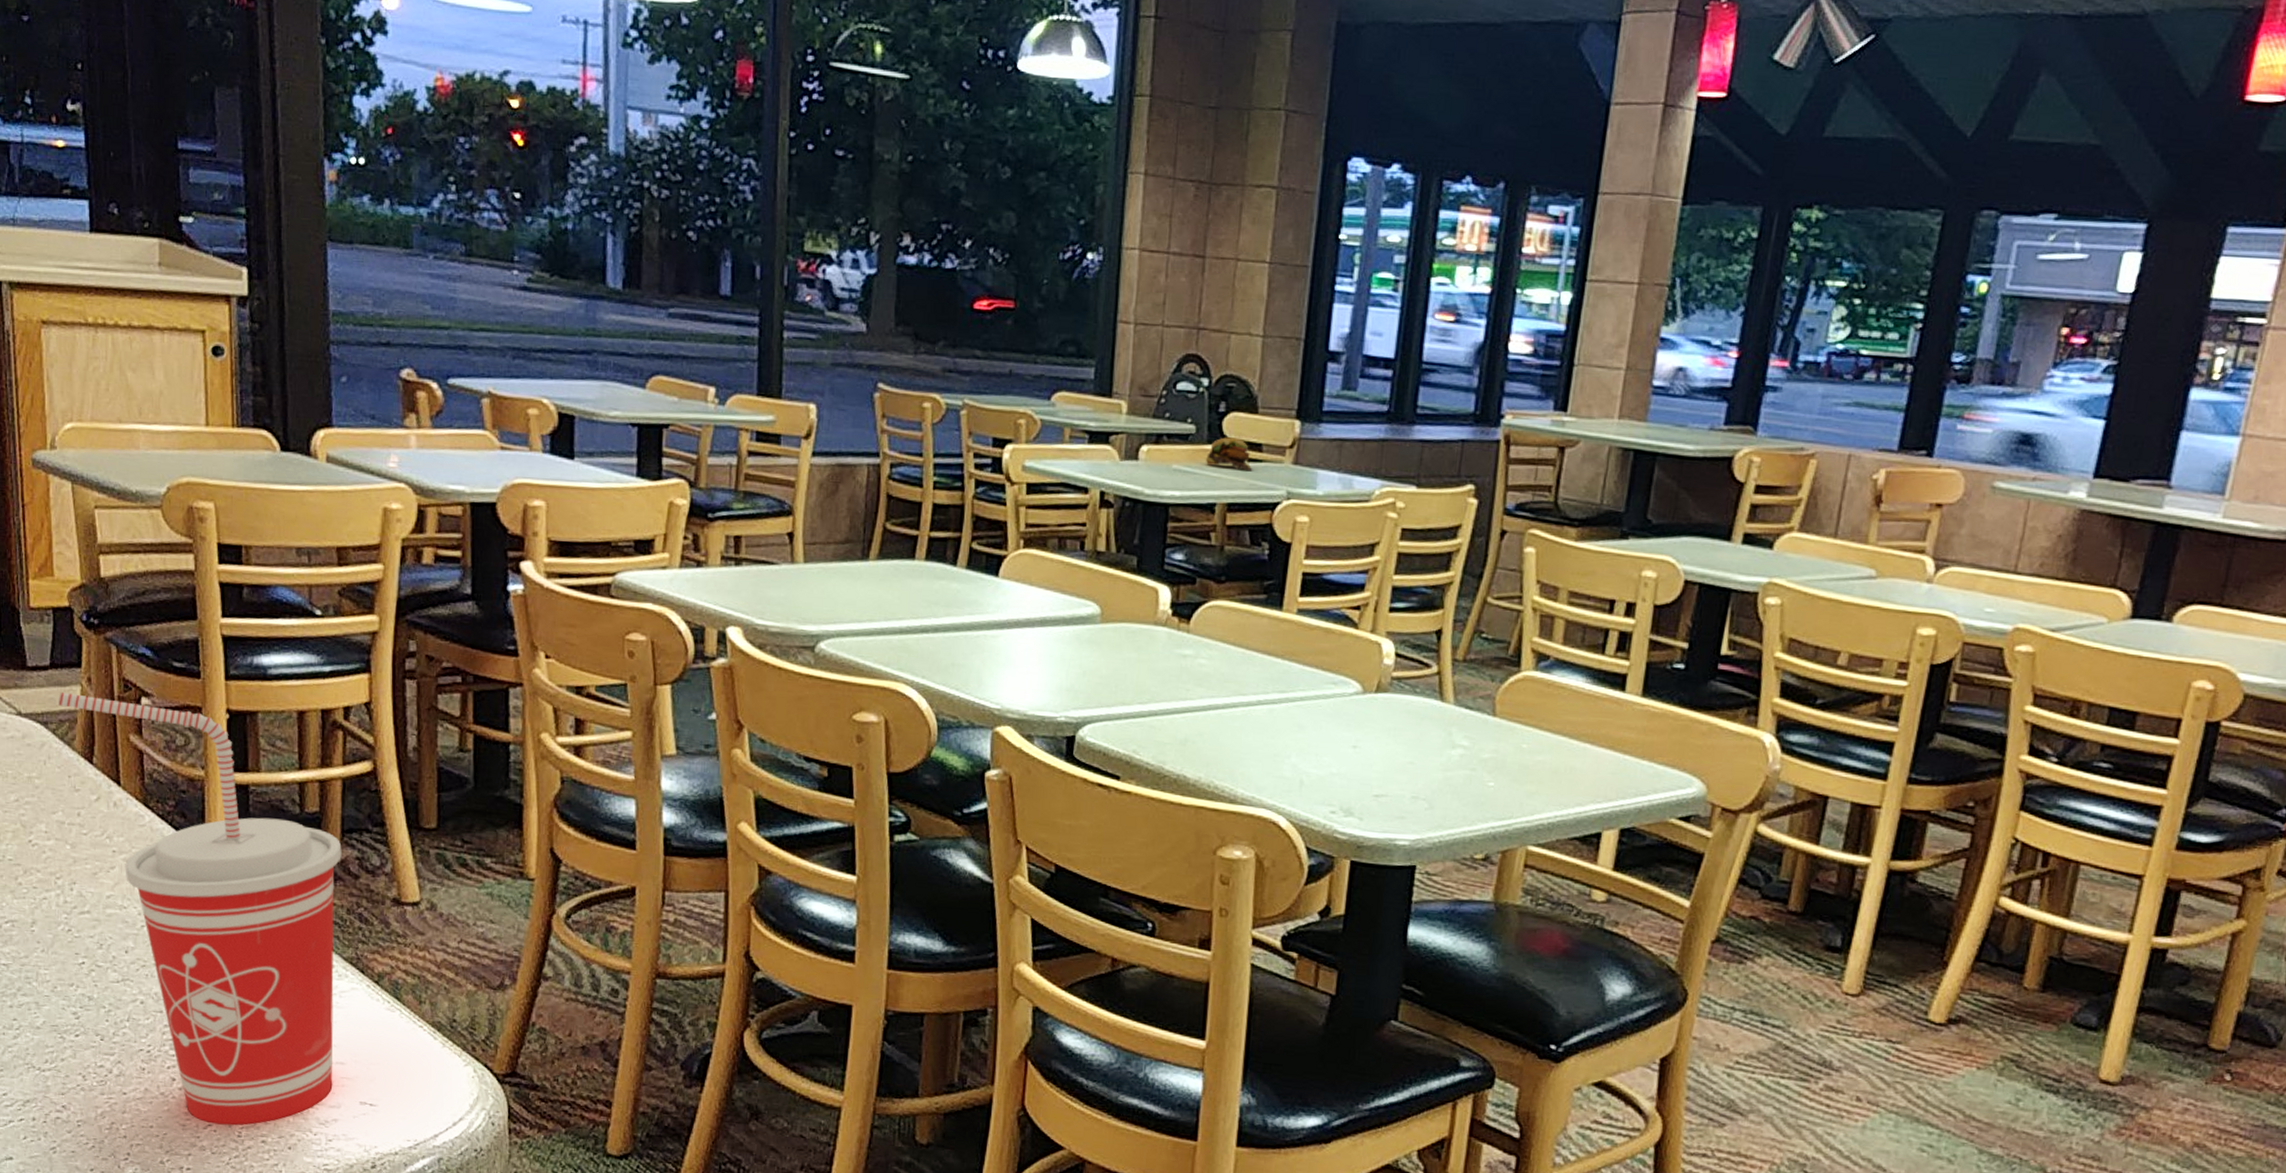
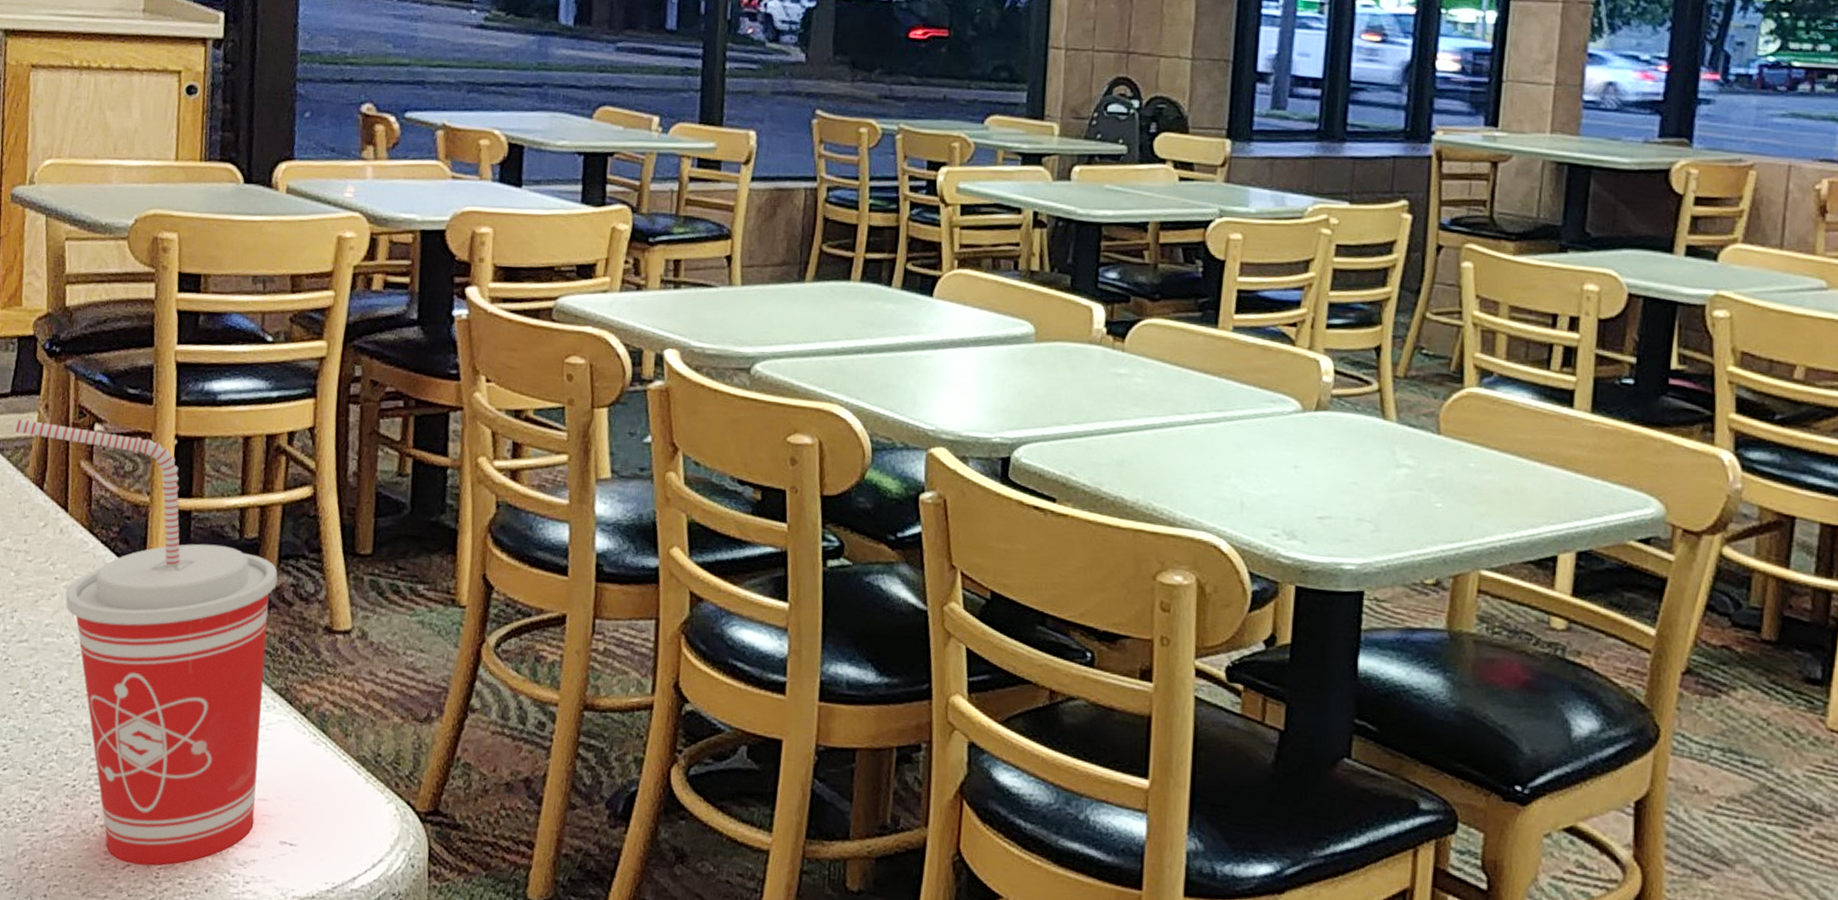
burger: present [1205,437,1253,472] -> none [1137,157,1185,190]

